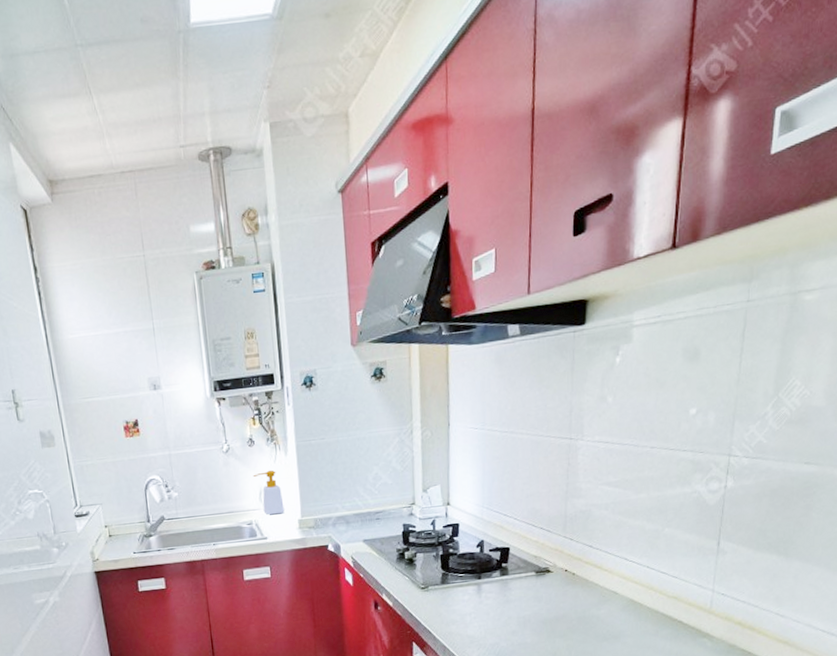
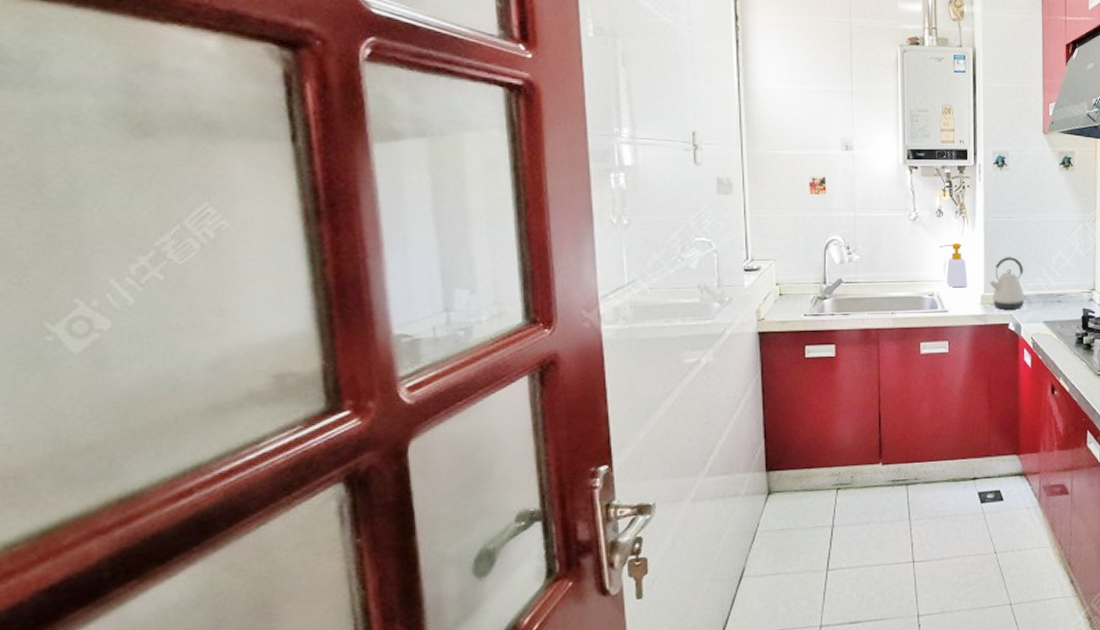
kettle: none [306,479,344,532] -> present [990,257,1026,310]

